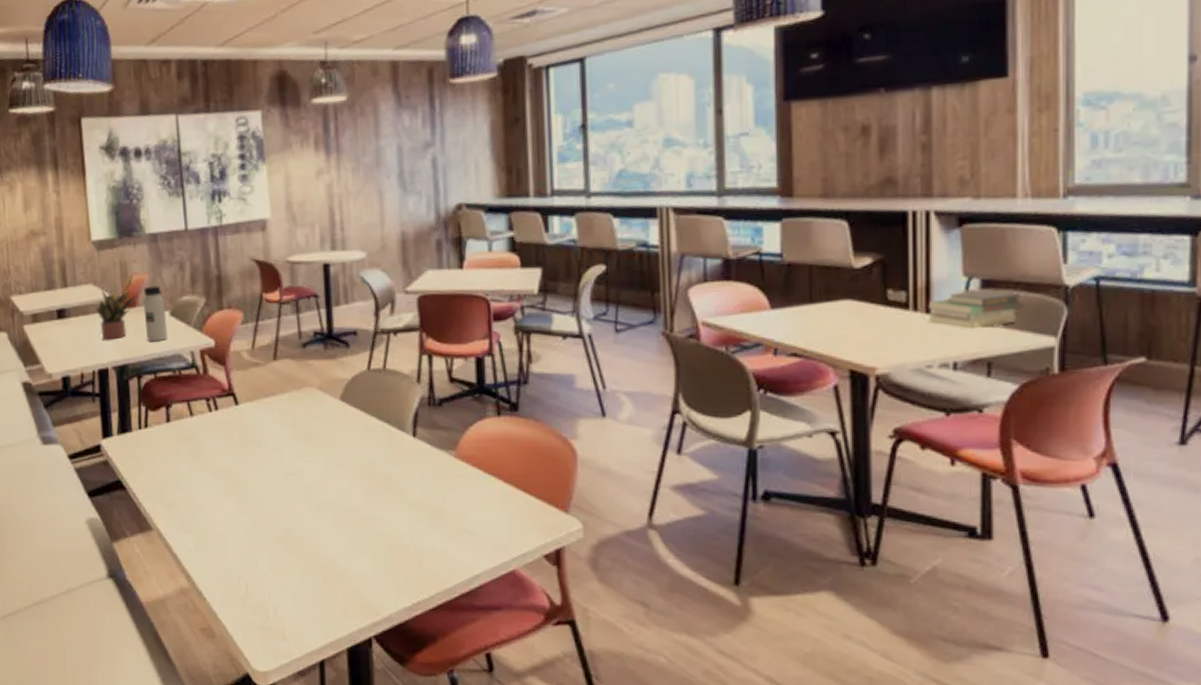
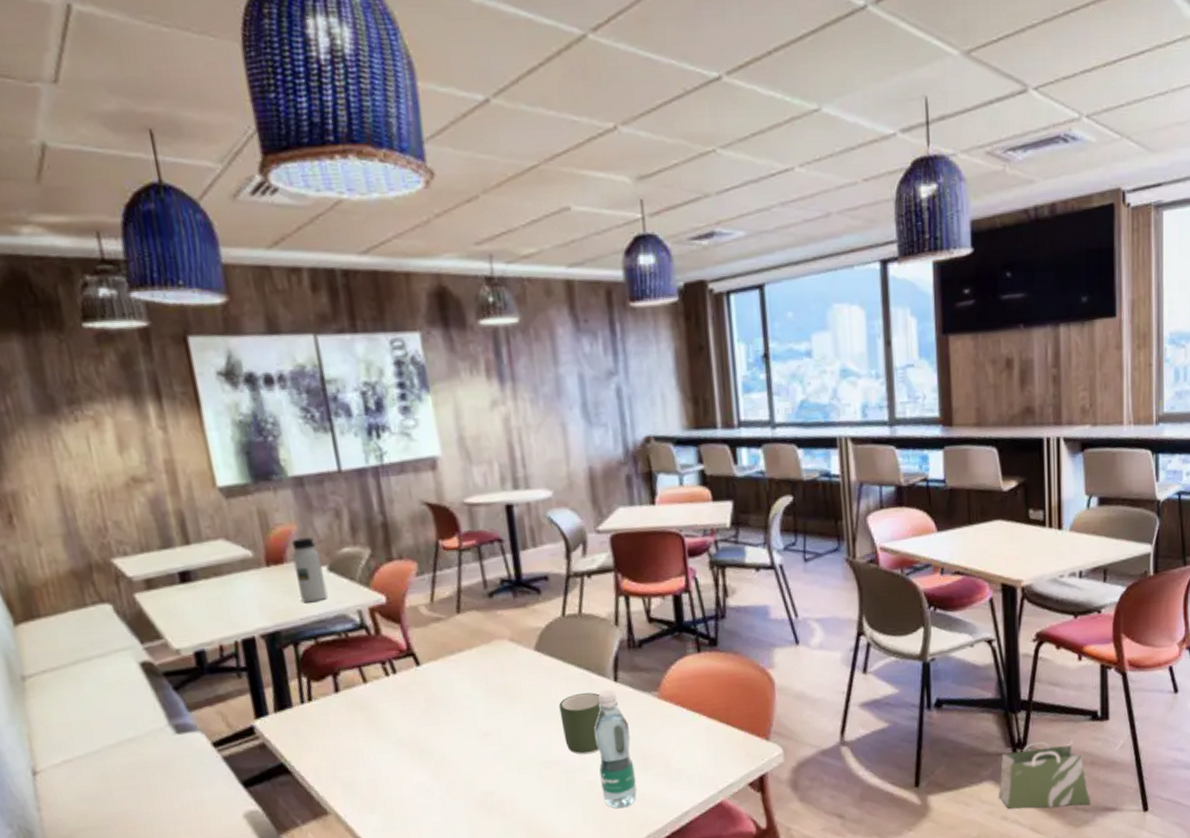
potted plant: present [95,275,135,340] -> none [231,527,282,604]
mug: none [359,445,398,505] -> present [559,692,601,755]
bottle: none [390,445,428,562] -> present [593,690,637,809]
grocery bag: none [840,553,965,638] -> present [999,741,1090,809]
books: present [928,290,1020,330] -> none [1060,506,1126,542]

